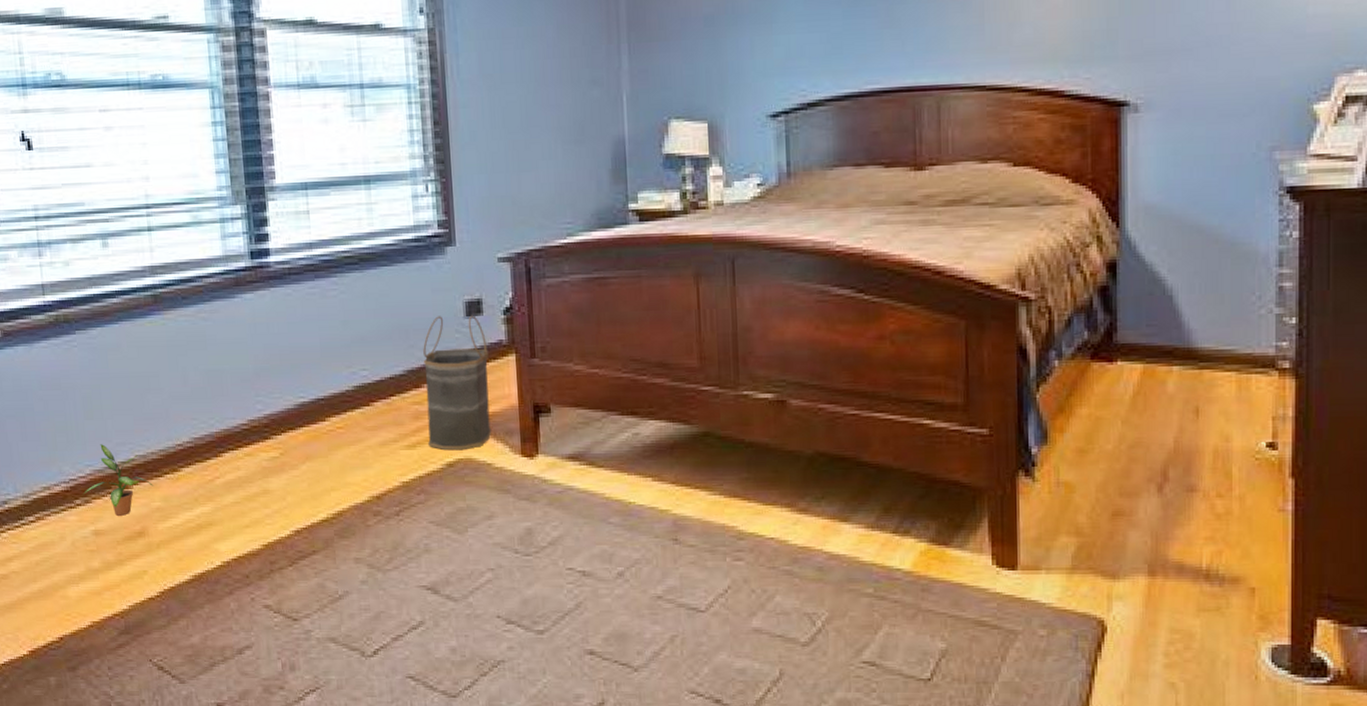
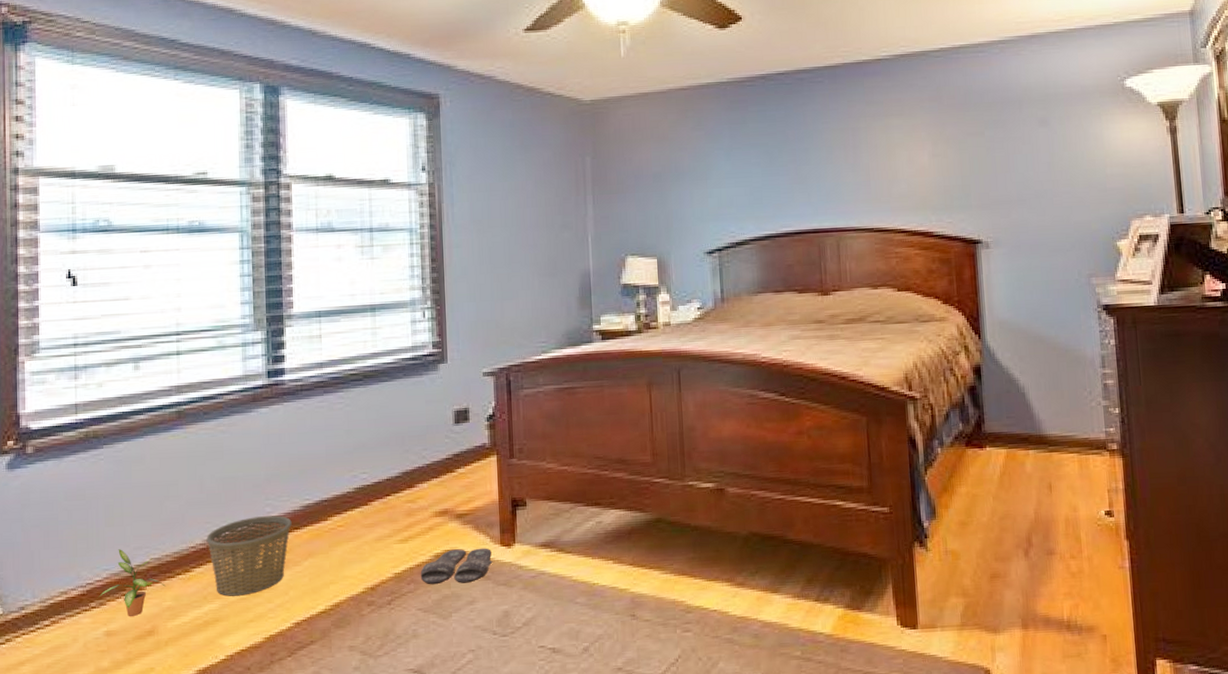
basket: none [193,414,286,499] -> present [206,515,292,597]
basket: present [423,315,492,451] -> none [416,422,475,543]
slippers: none [431,458,513,496] -> present [420,548,493,584]

